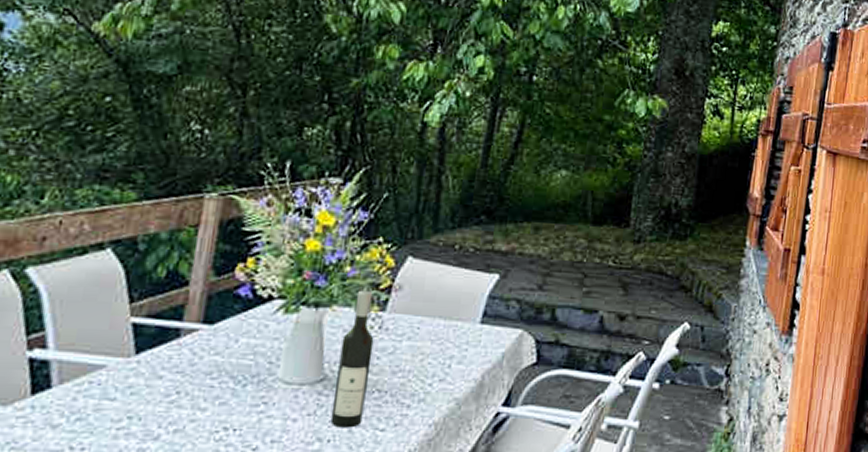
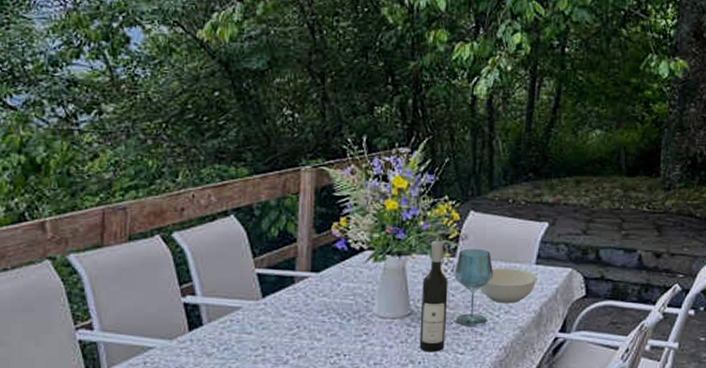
wine glass: none [379,301,430,396] -> present [454,248,494,326]
bowl: none [410,326,481,370] -> present [479,268,537,304]

